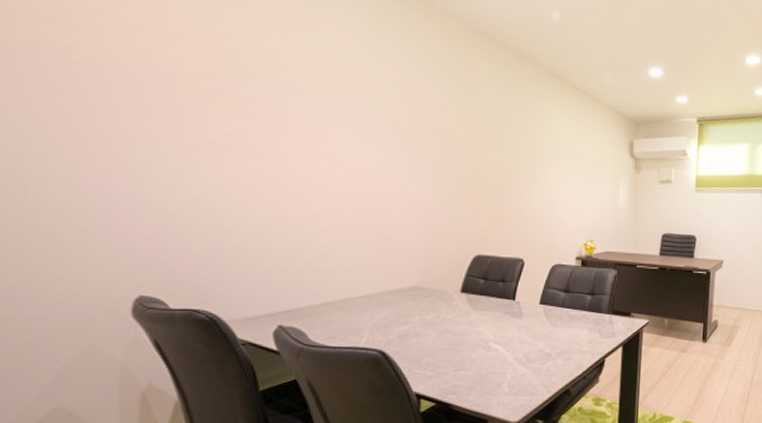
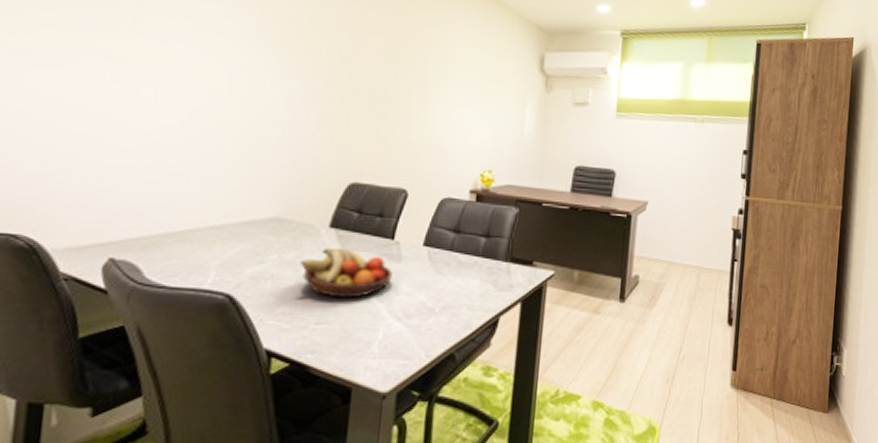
fruit bowl: none [438,307,515,349] -> present [300,246,393,299]

